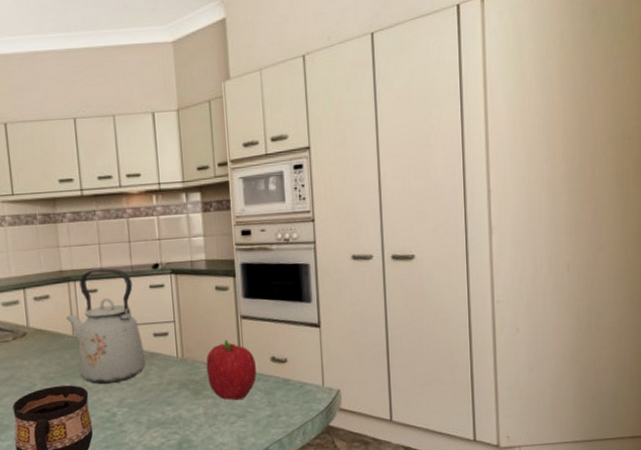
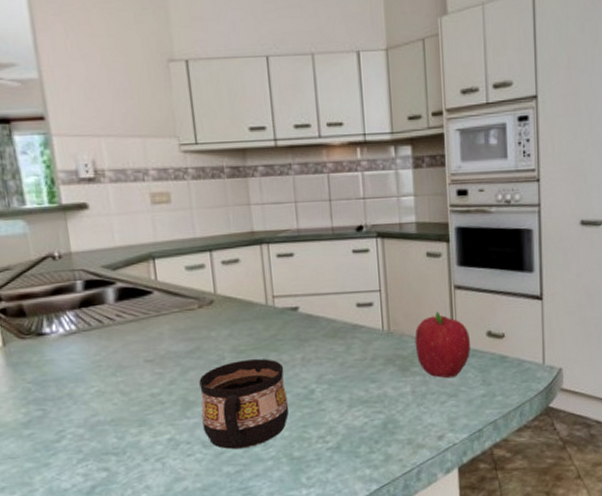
kettle: present [66,268,146,385] -> none [258,230,348,359]

